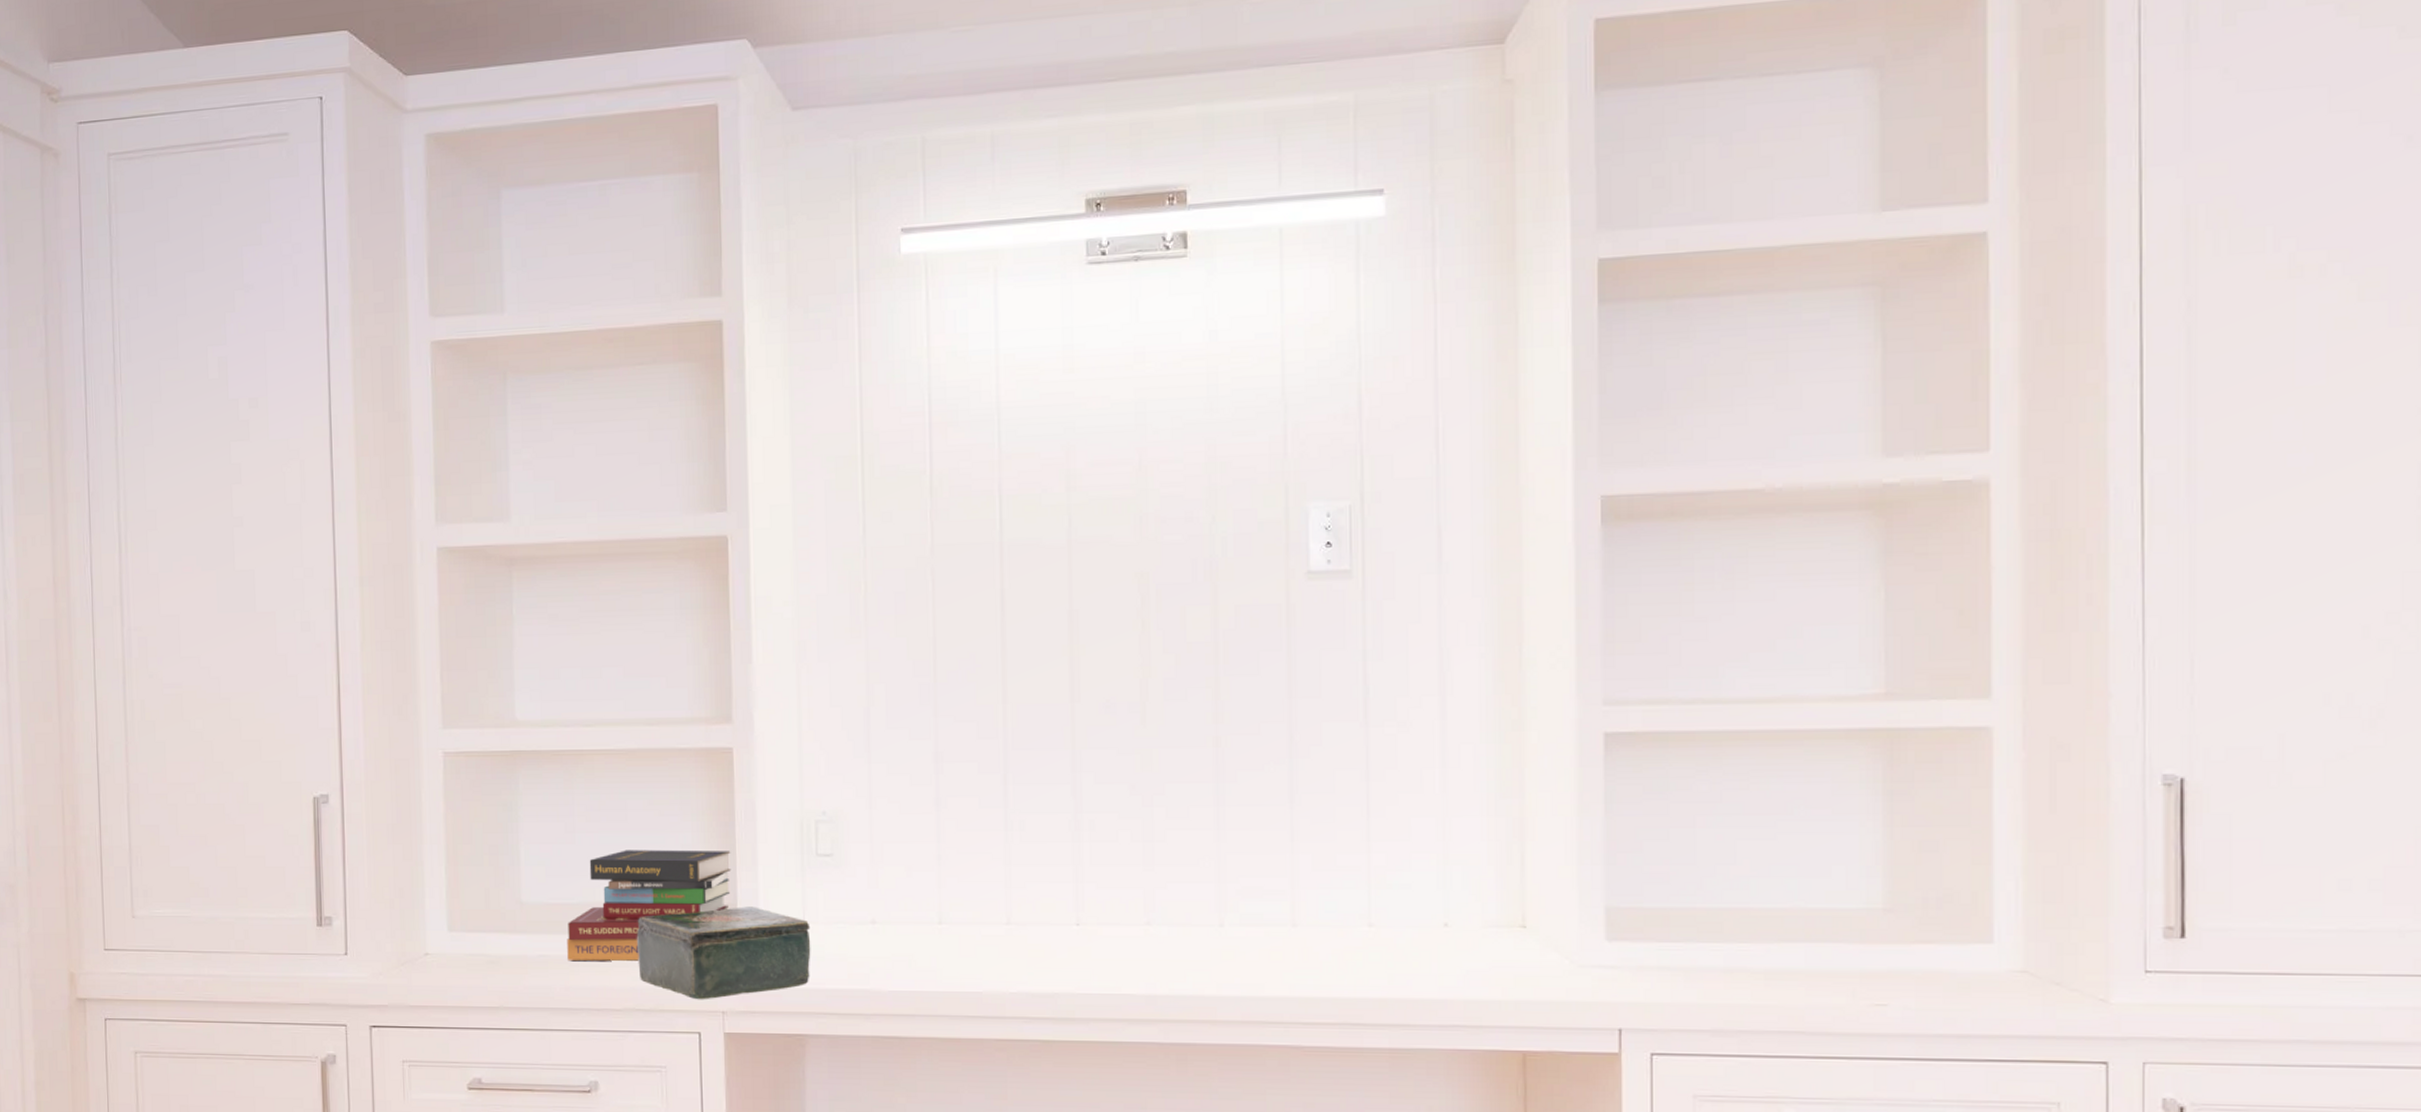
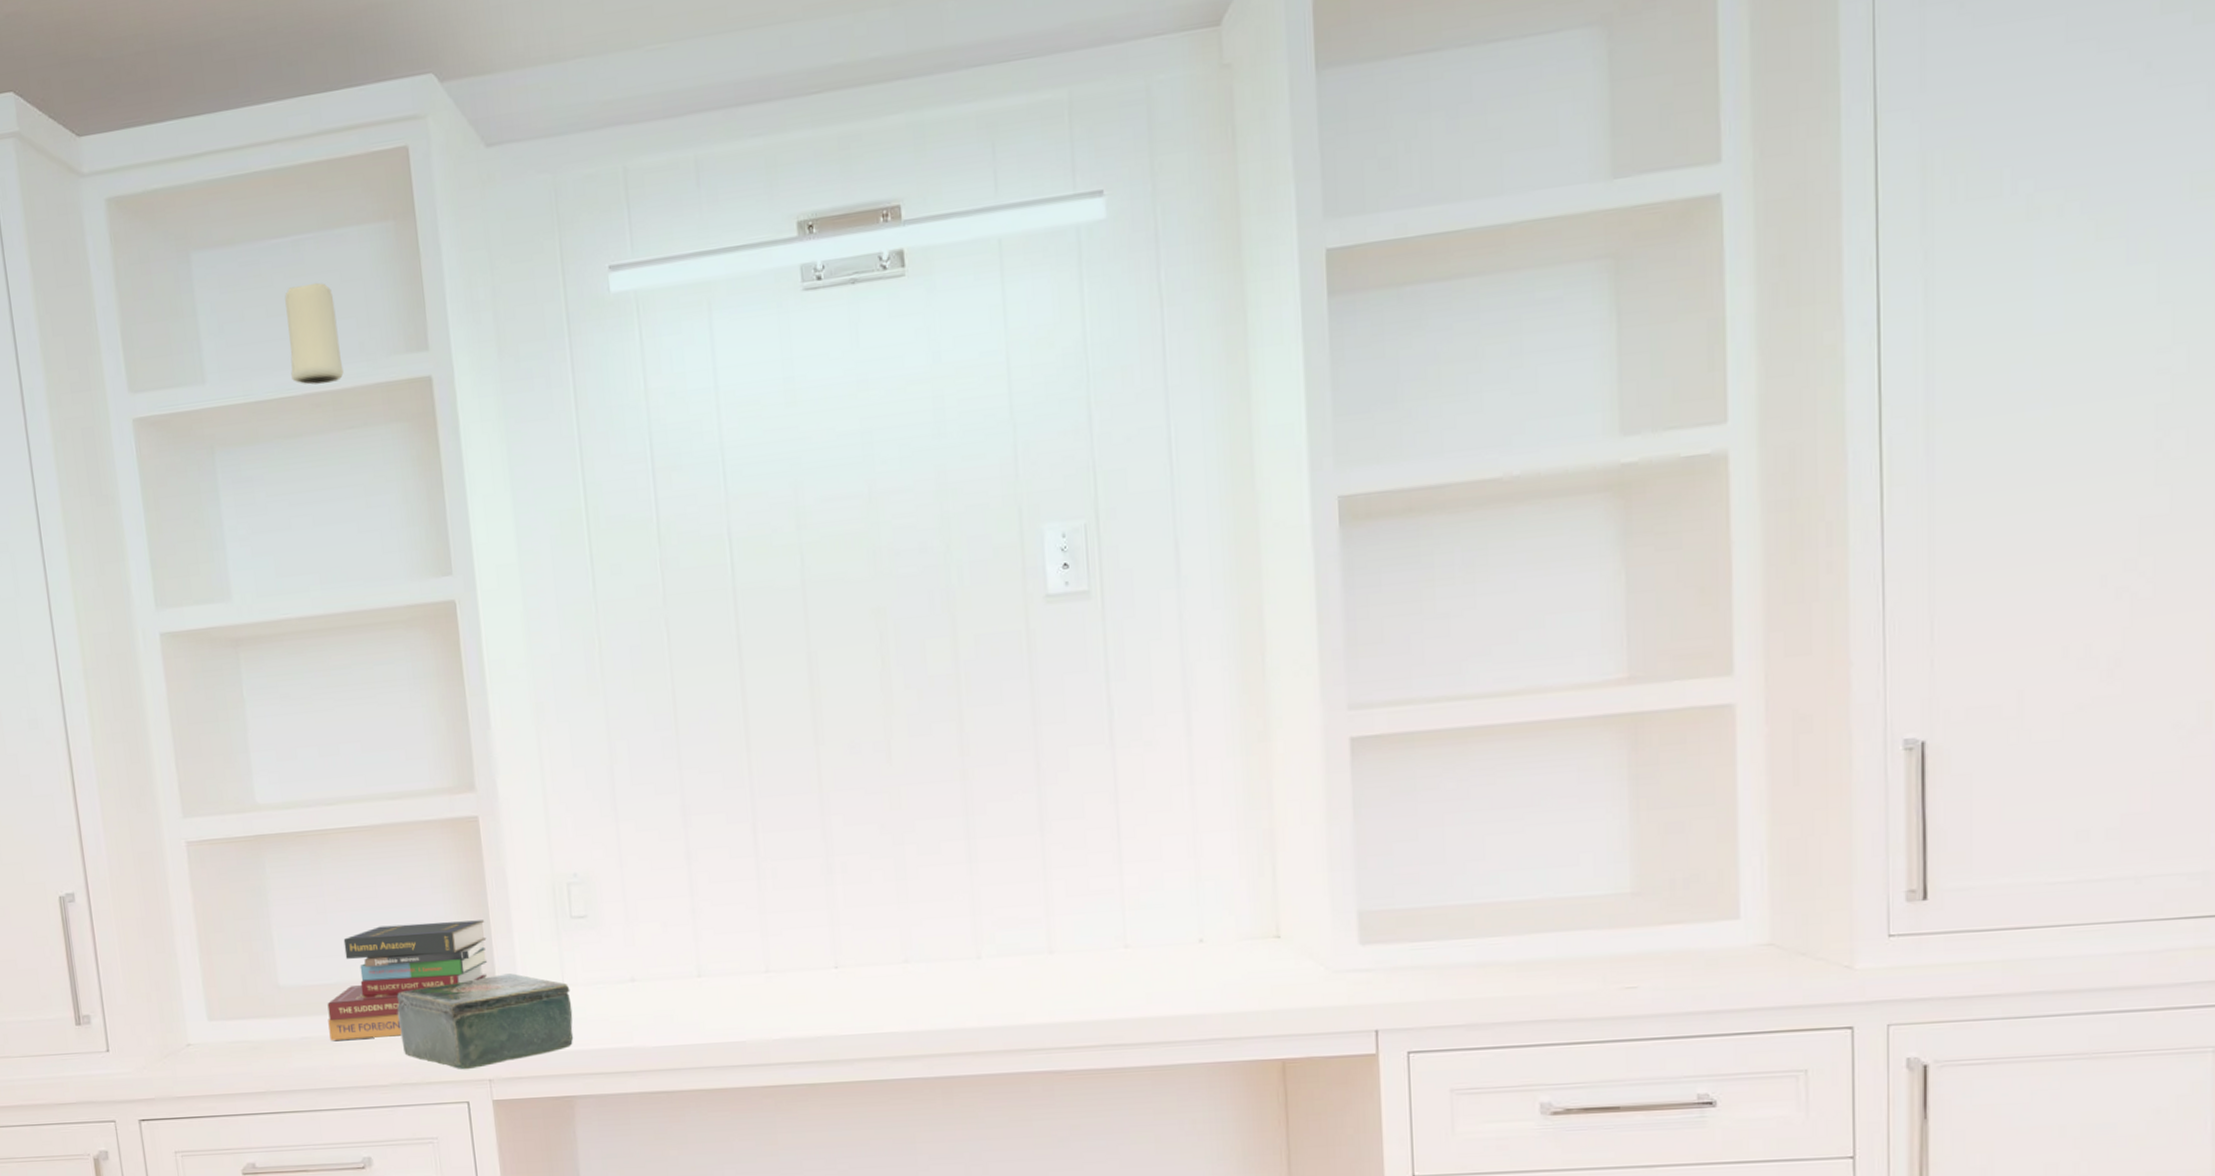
candle: none [587,225,638,321] -> present [285,282,344,385]

